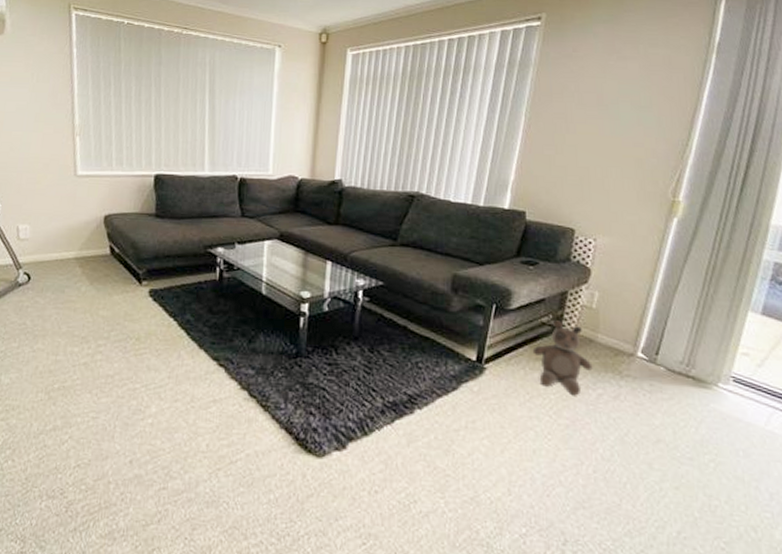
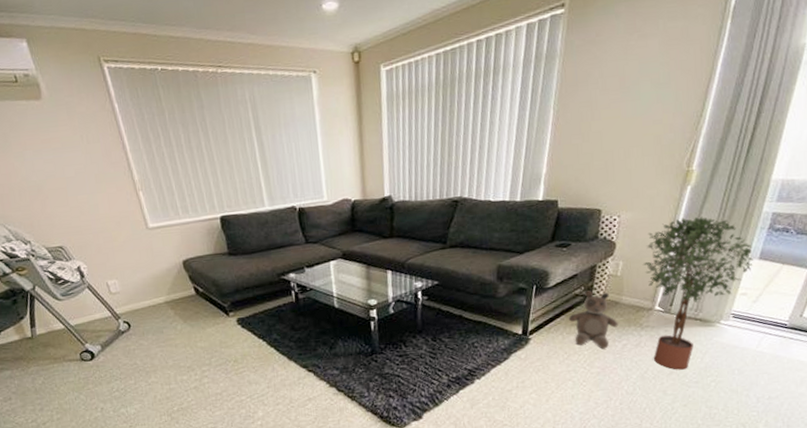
potted tree: none [622,252,755,439] -> present [642,216,753,370]

